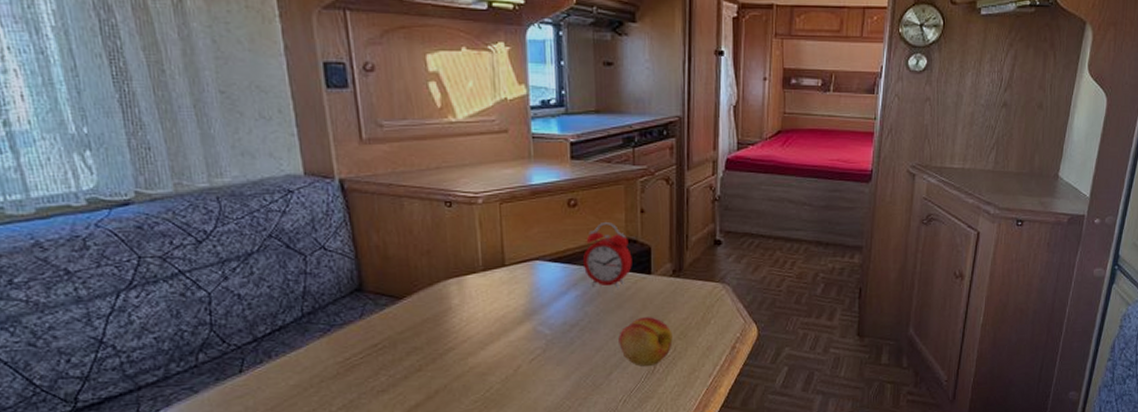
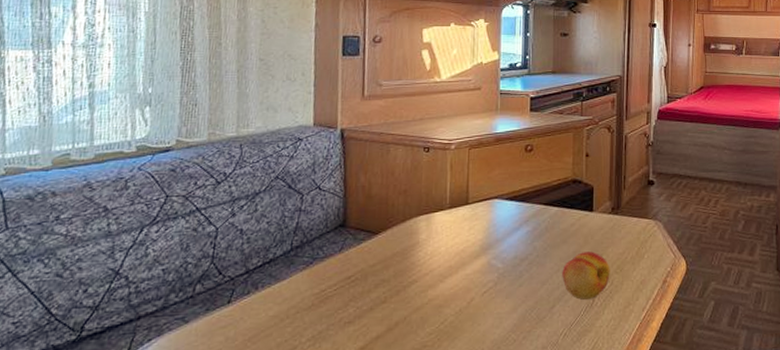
alarm clock: present [582,222,632,289] -> none [534,165,577,225]

